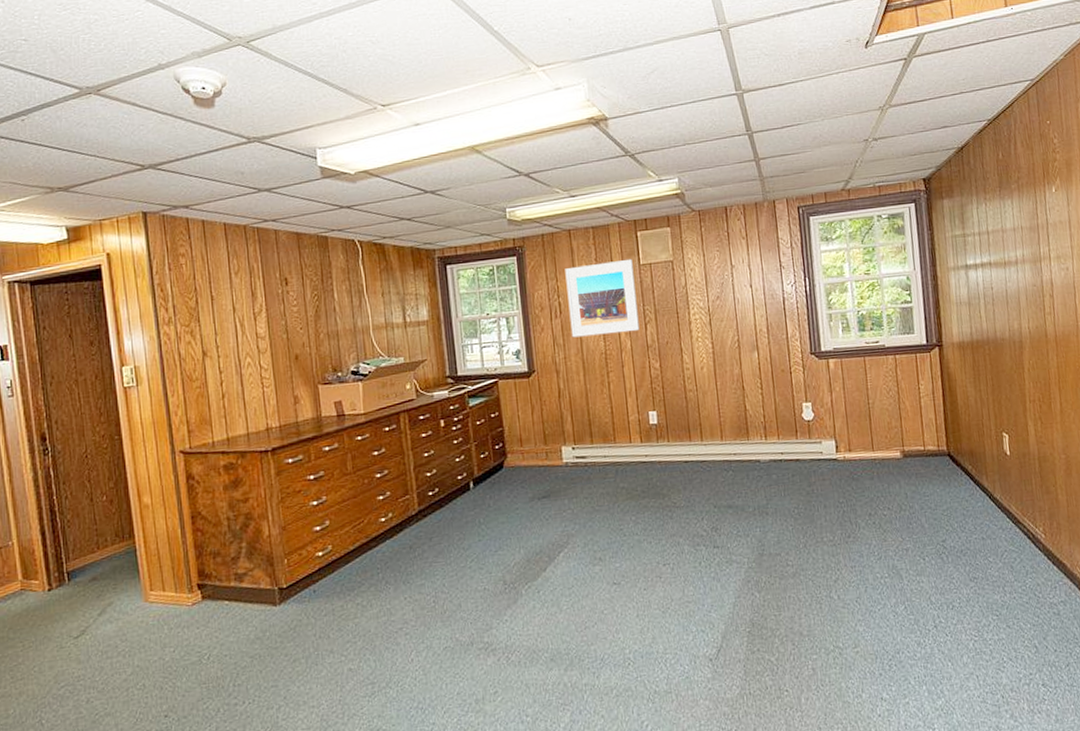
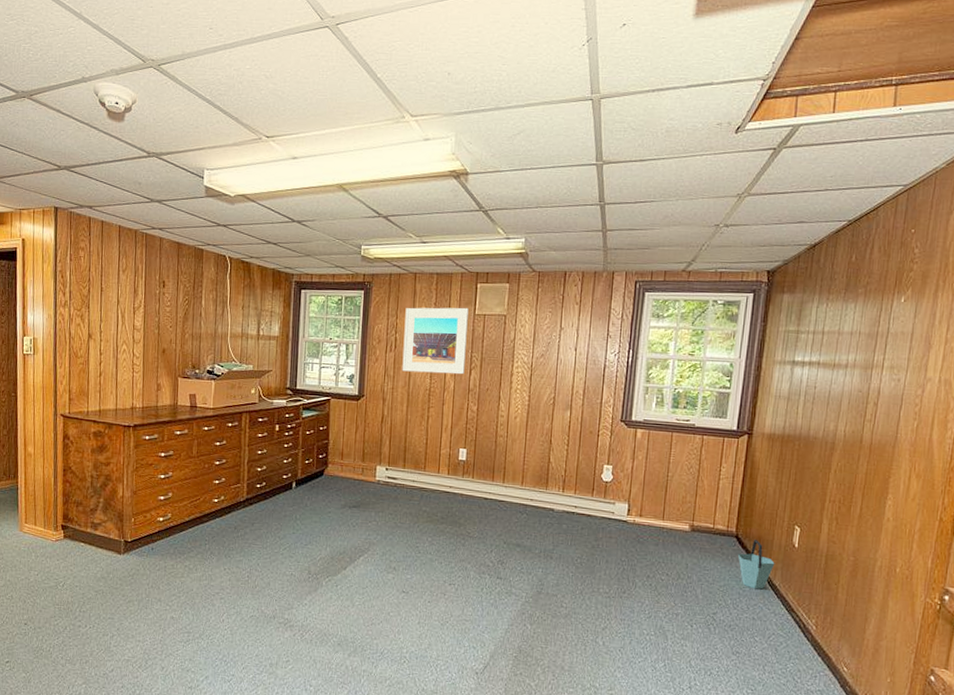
bucket: none [953,455,992,507] -> present [737,540,775,590]

